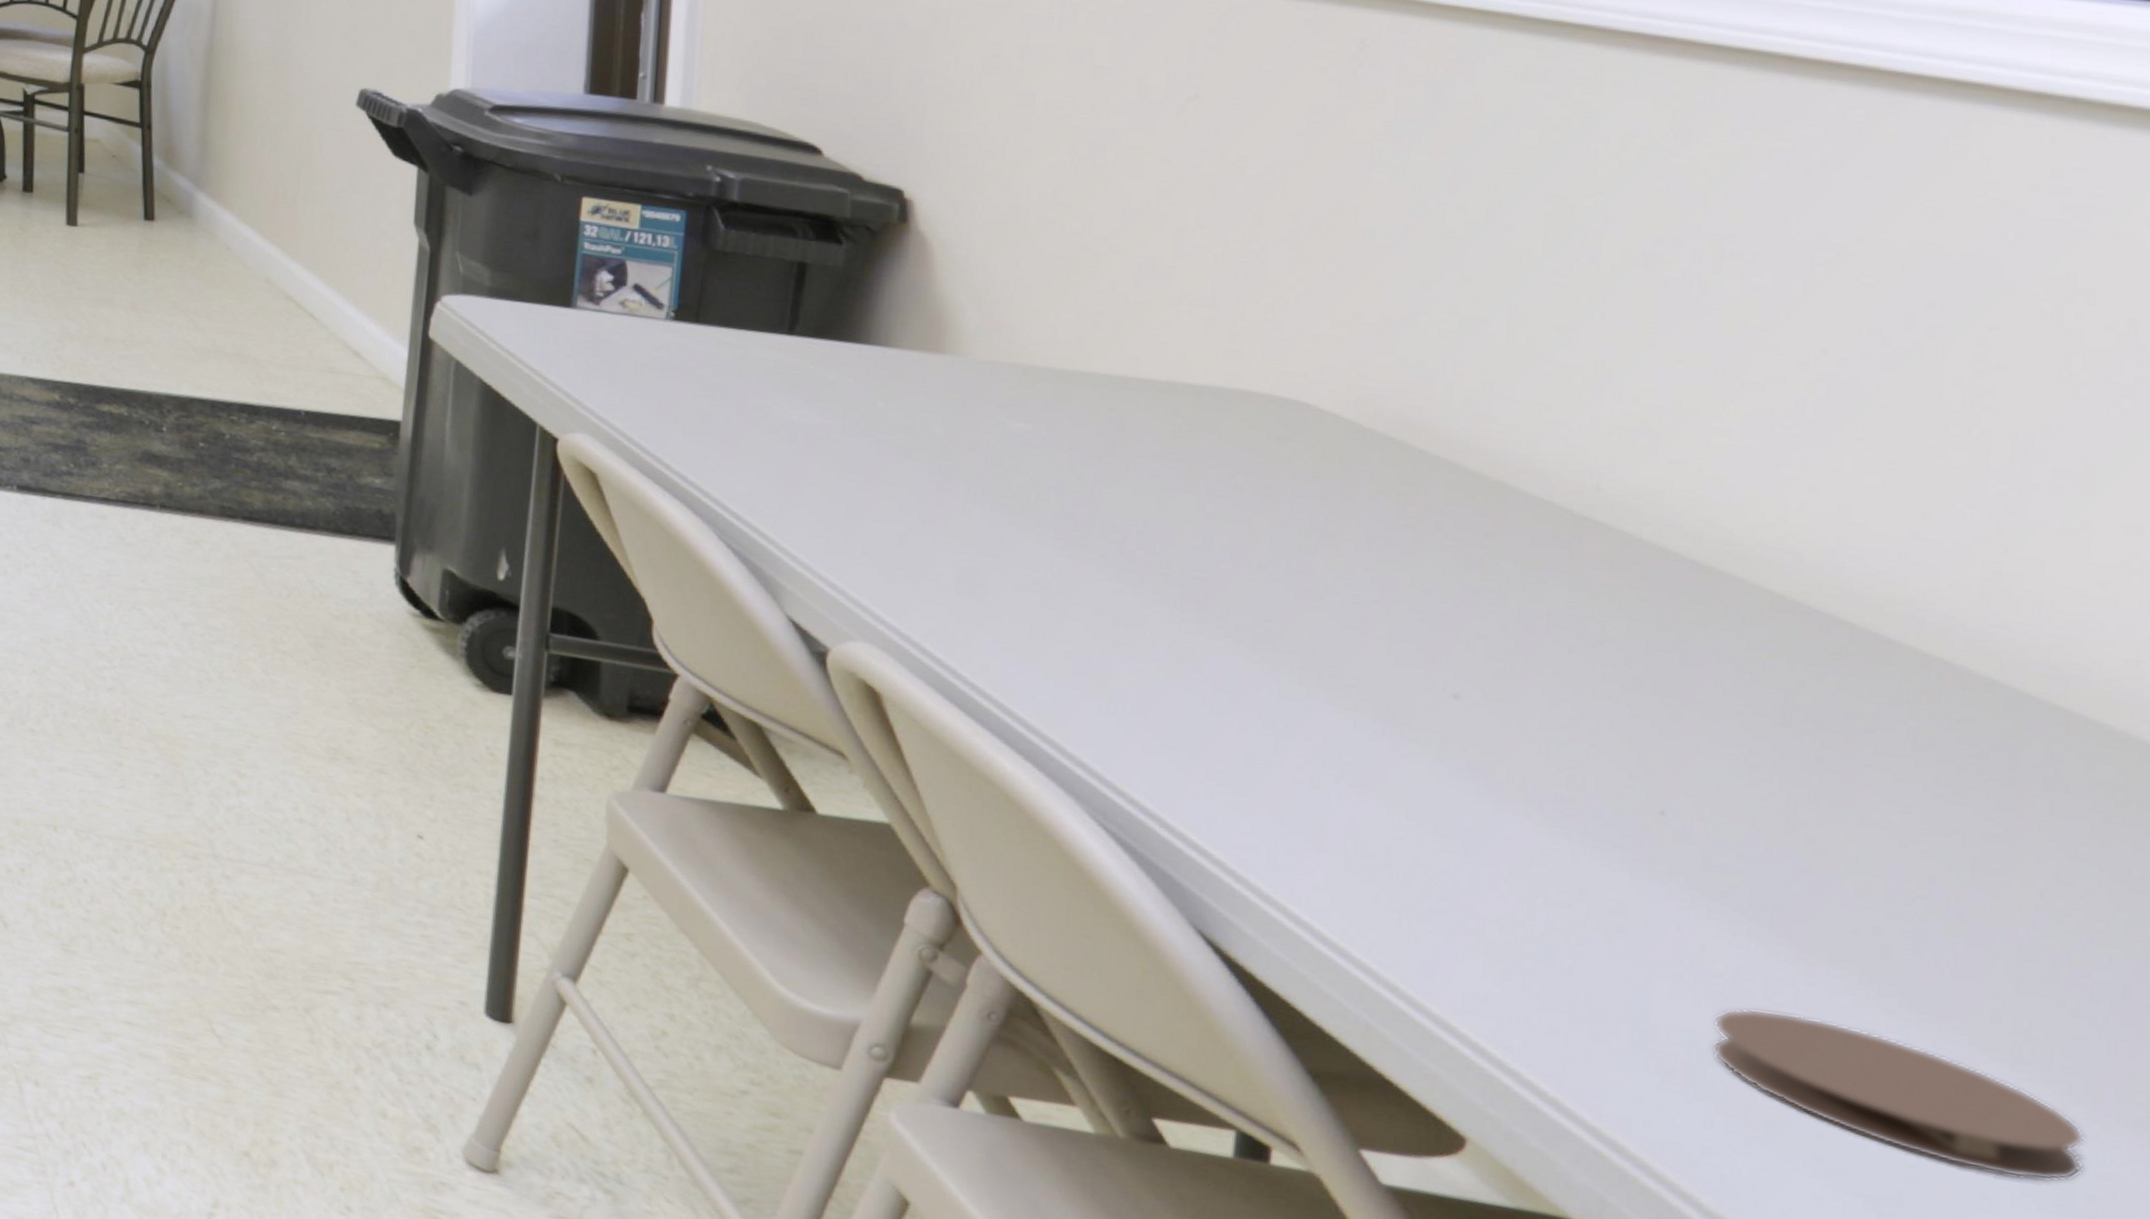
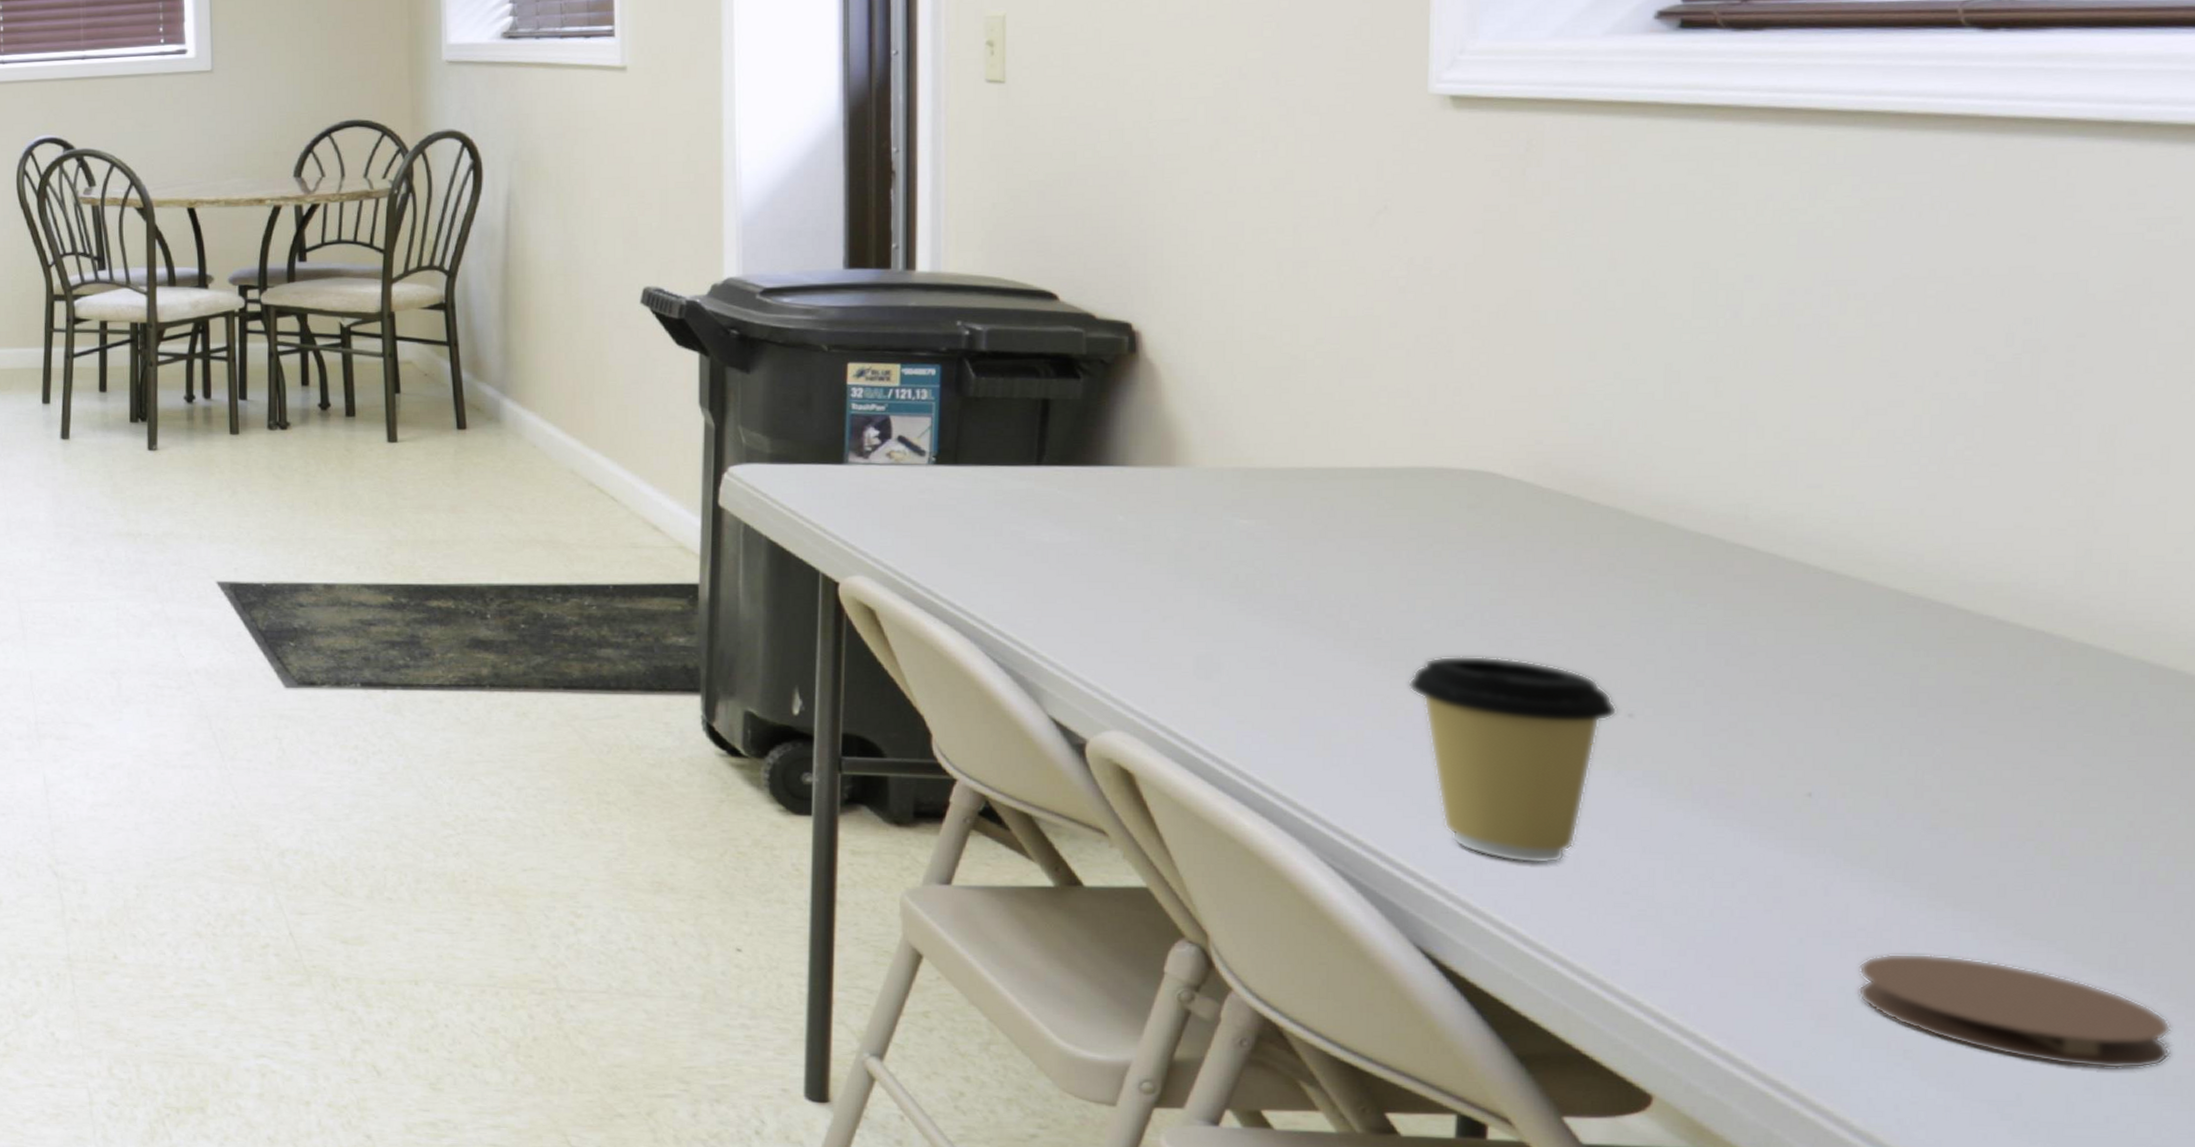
coffee cup: none [1200,603,1441,855] -> present [1408,656,1618,863]

